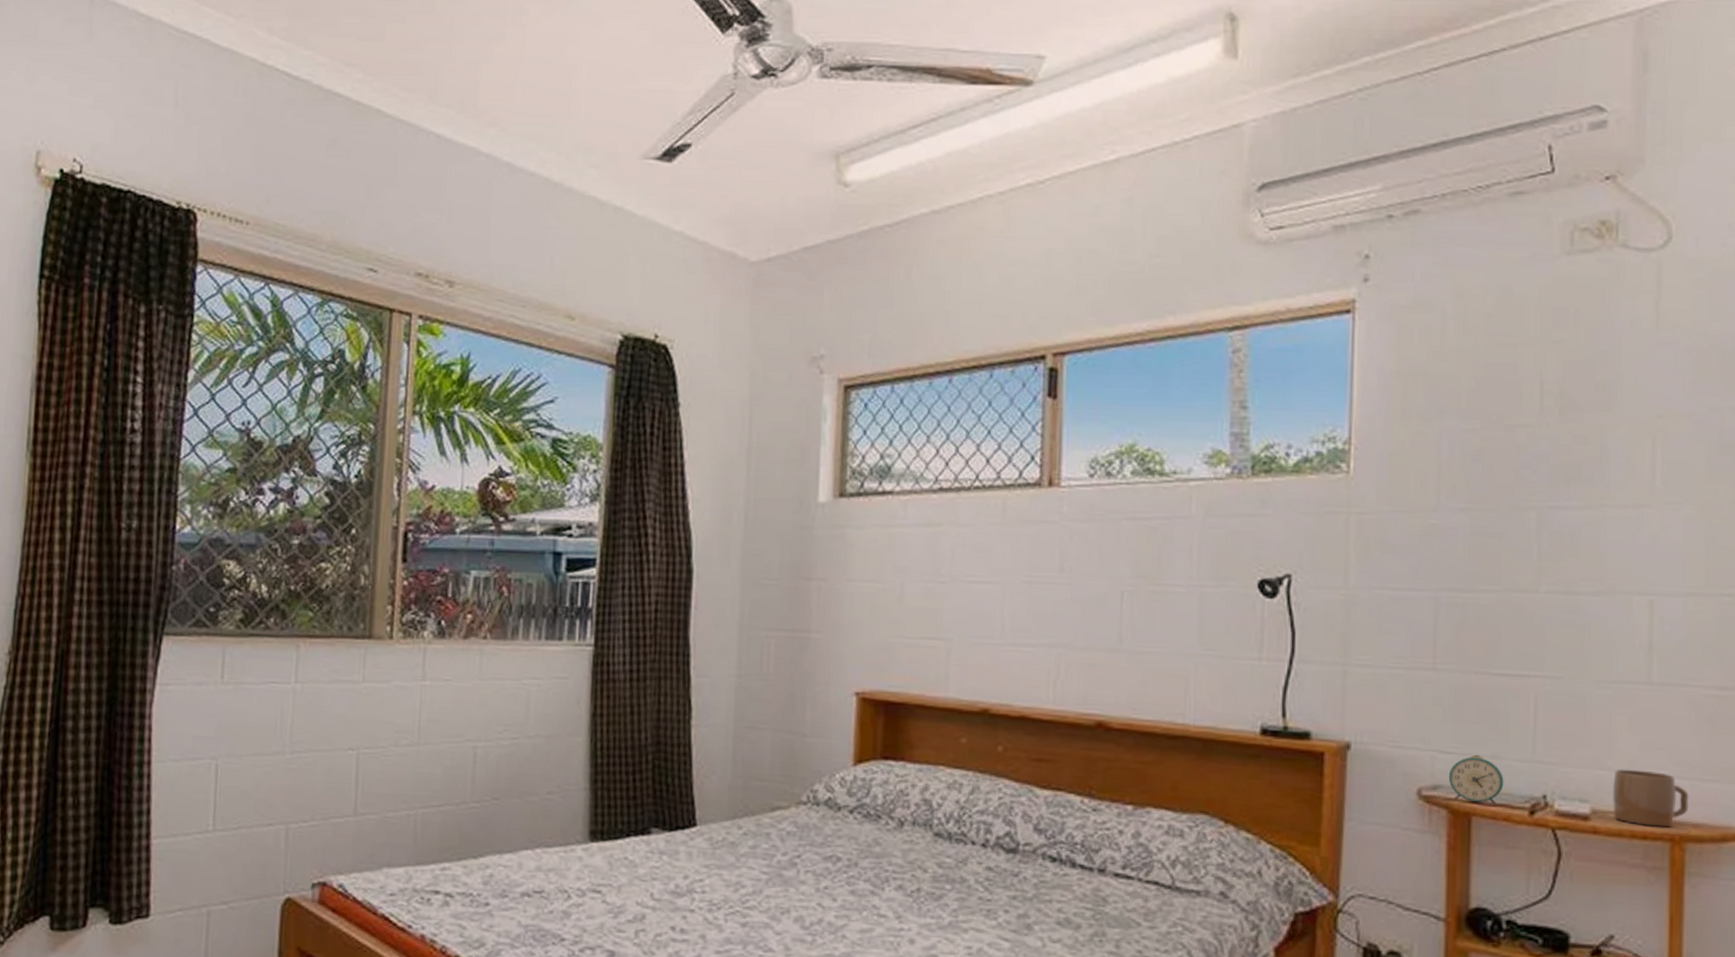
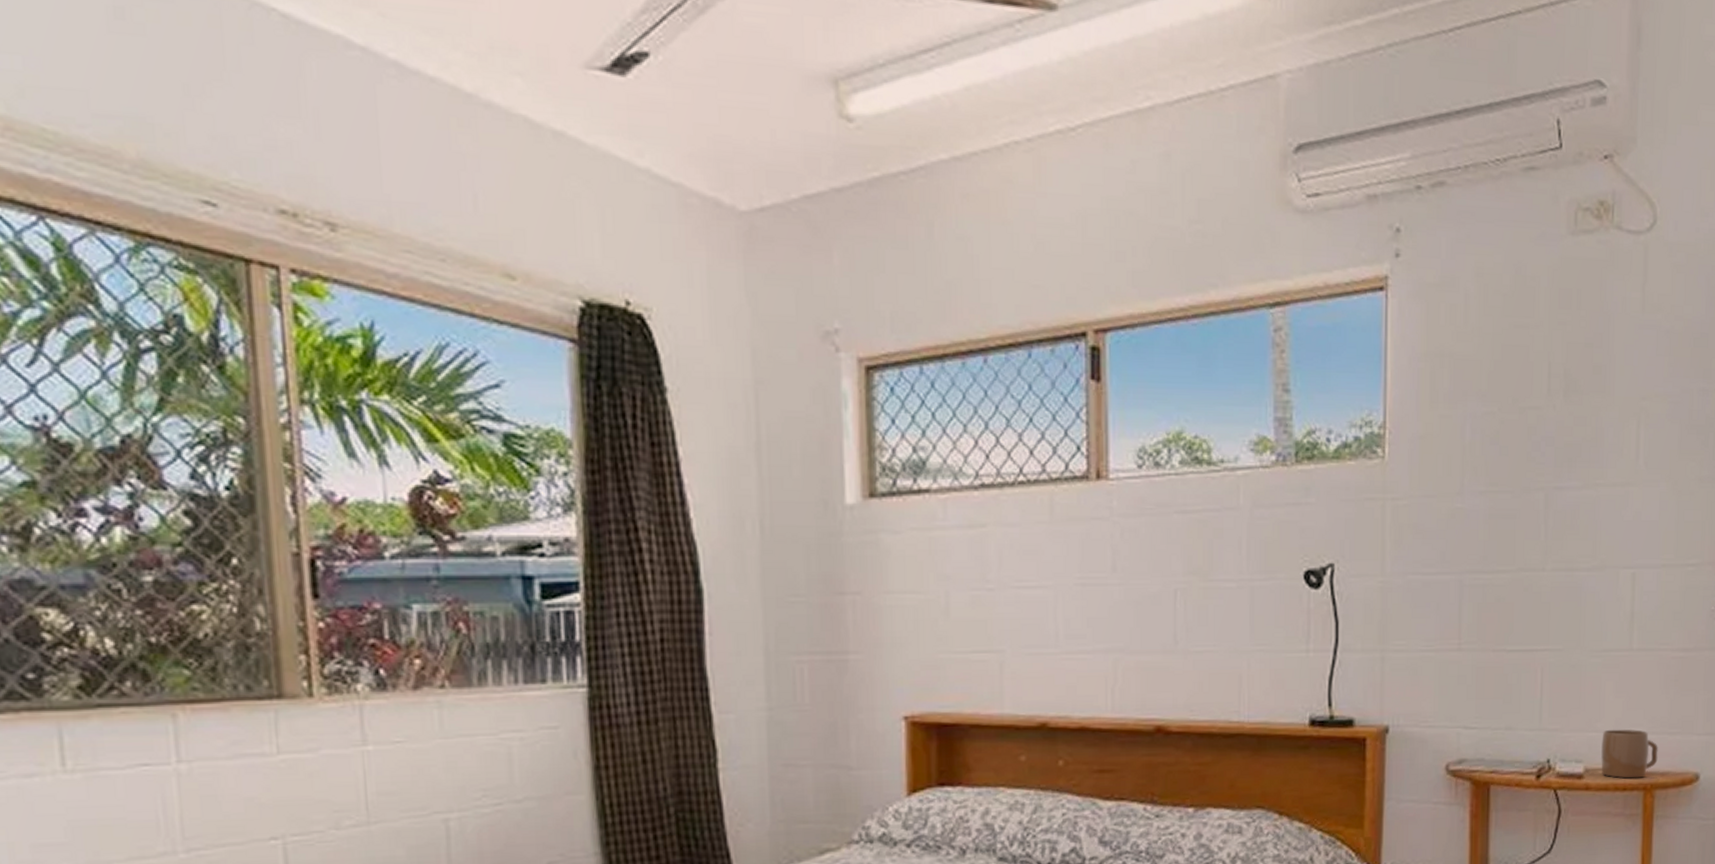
alarm clock: present [1448,754,1504,805] -> none [1471,727,1516,773]

